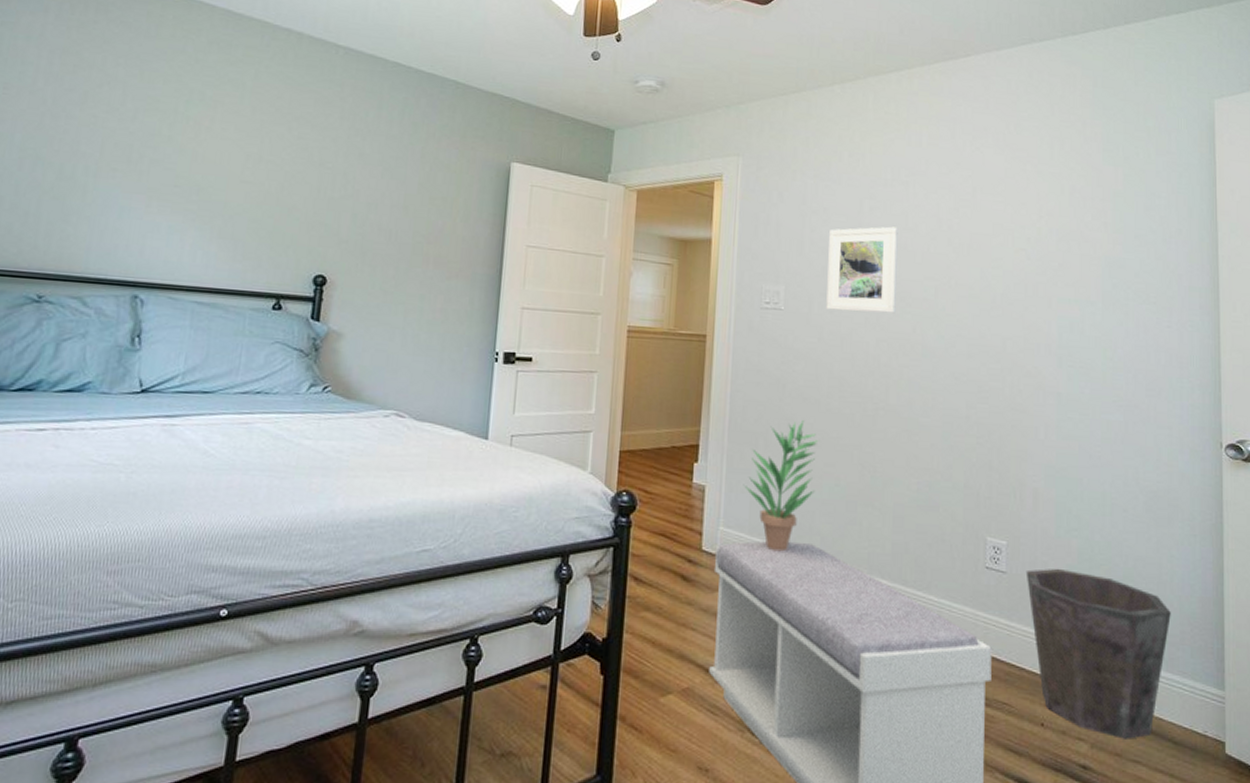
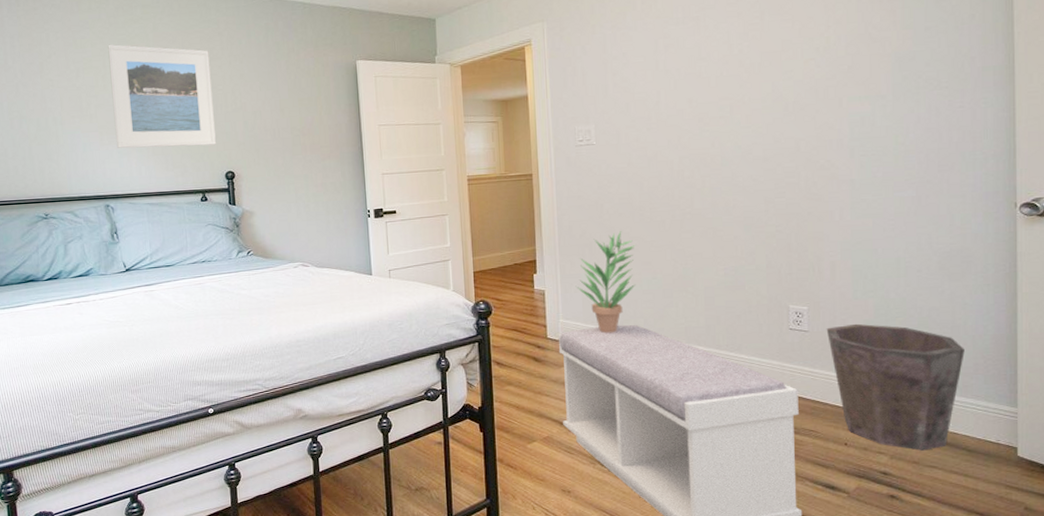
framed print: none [168,85,323,237] -> present [108,44,216,148]
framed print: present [826,226,898,314] -> none [630,58,696,139]

